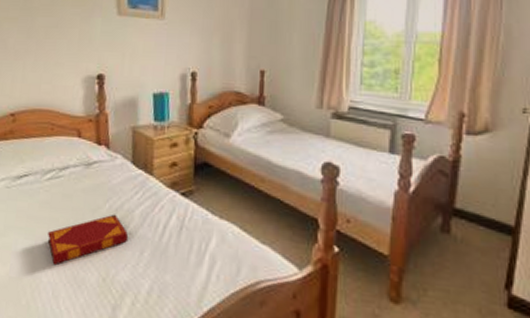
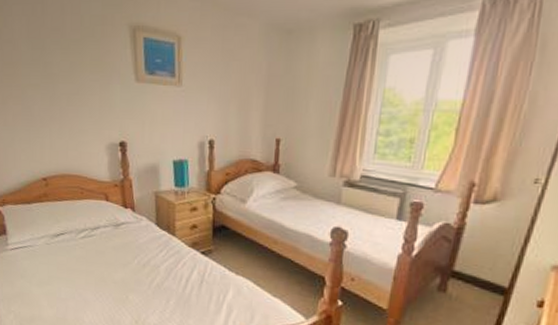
hardback book: present [47,214,129,266] -> none [86,268,156,310]

